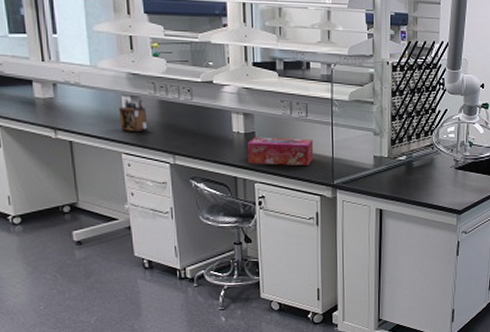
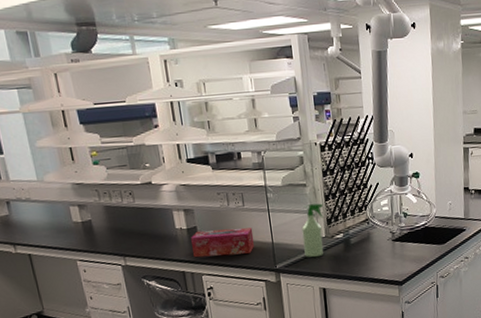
desk organizer: present [119,99,148,132] -> none [69,207,98,240]
spray bottle: none [364,123,389,177] -> present [301,203,324,258]

